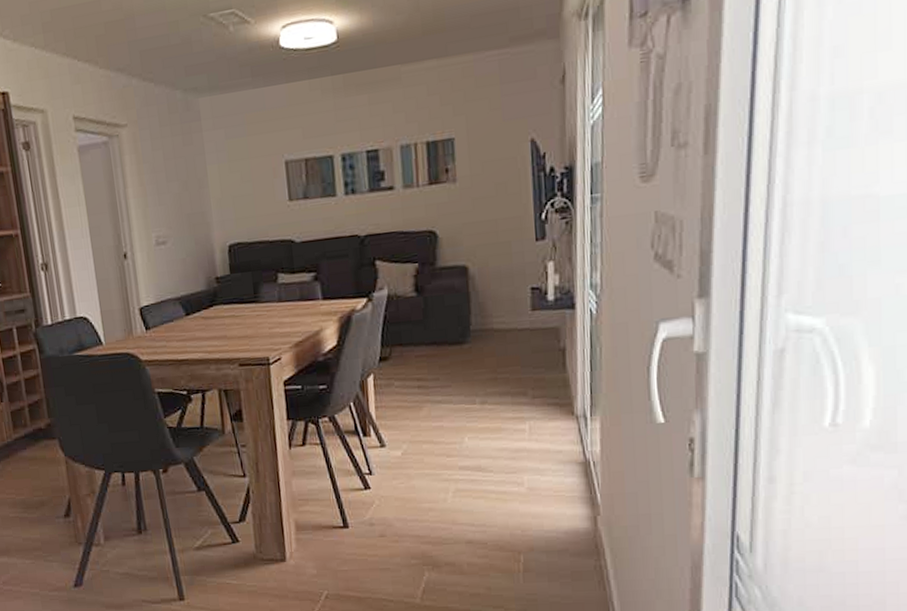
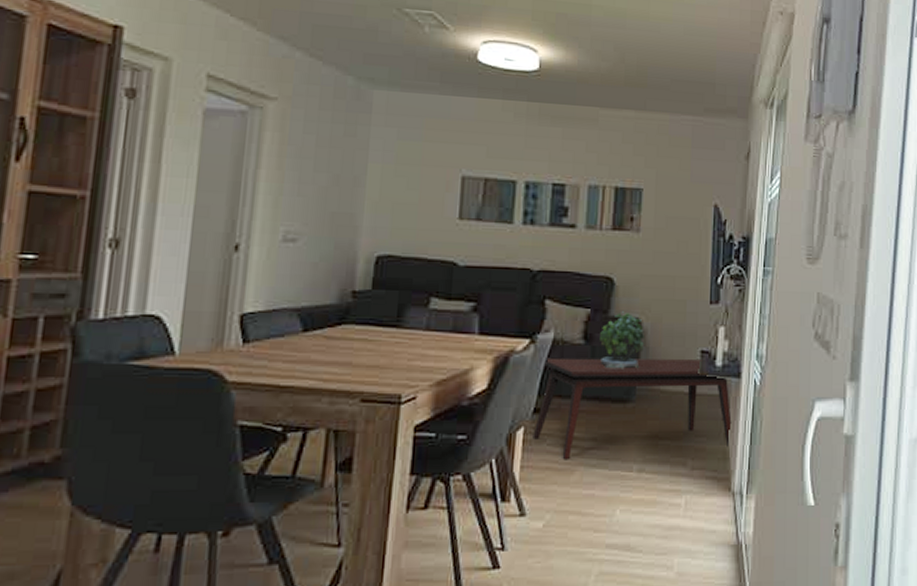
coffee table: none [381,296,571,398] -> present [532,357,733,459]
potted plant: none [430,261,474,316] -> present [600,311,646,369]

